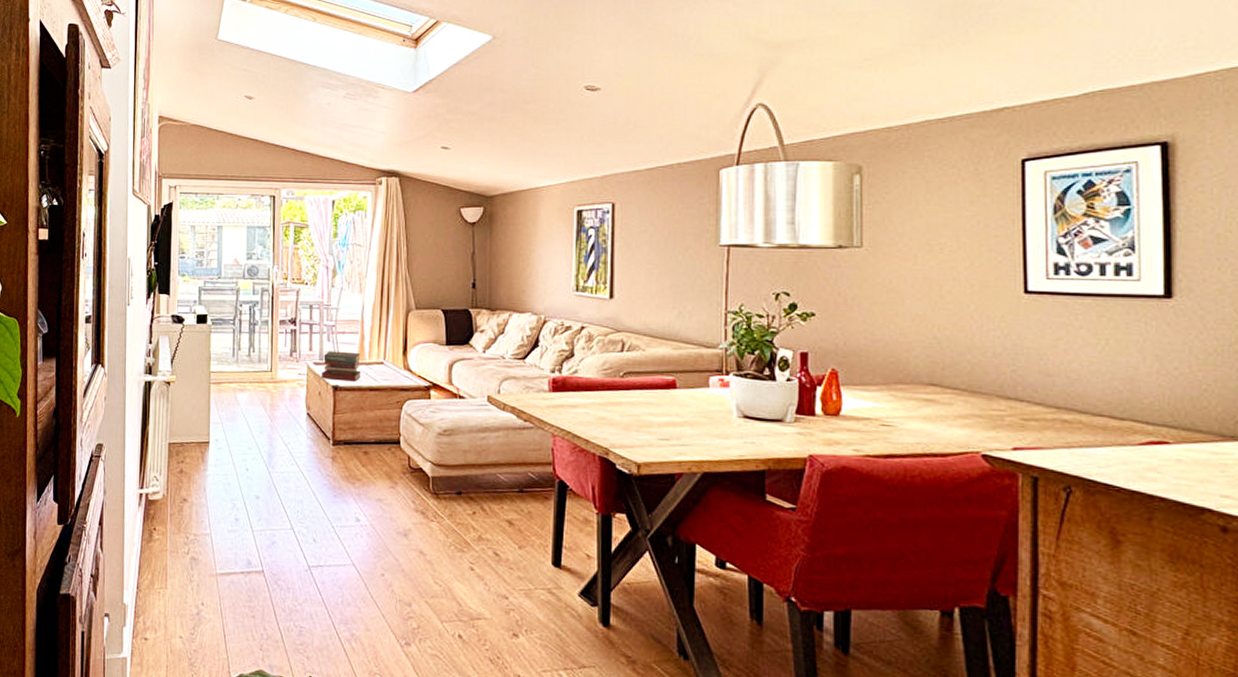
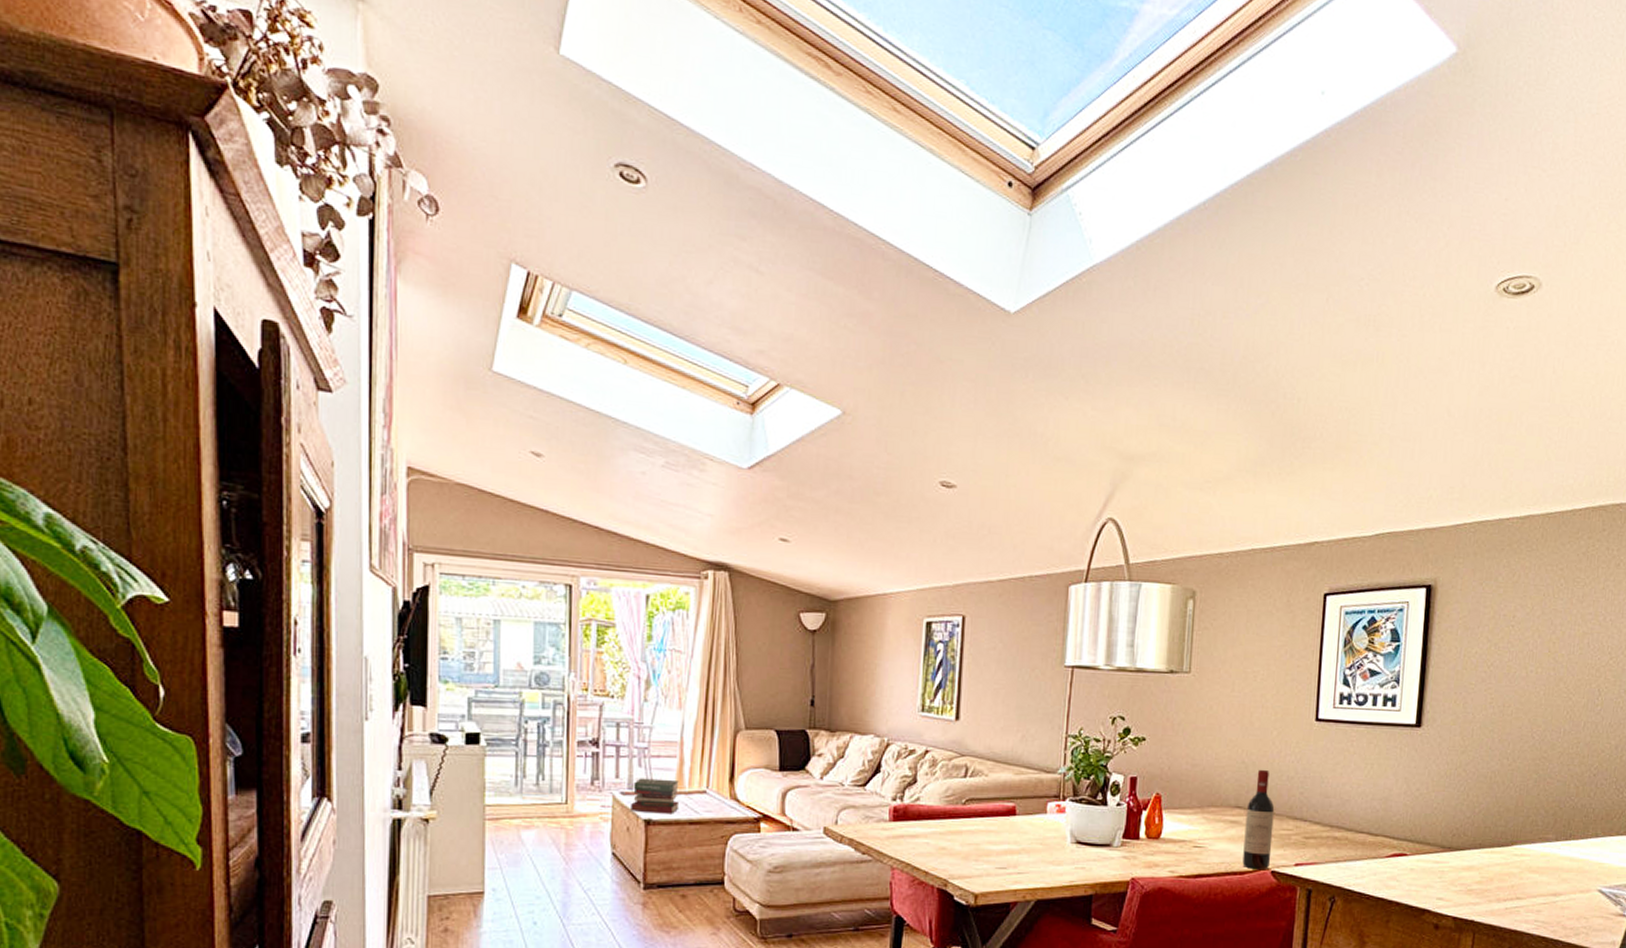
wine bottle: none [943,345,980,452] -> present [1242,769,1275,869]

